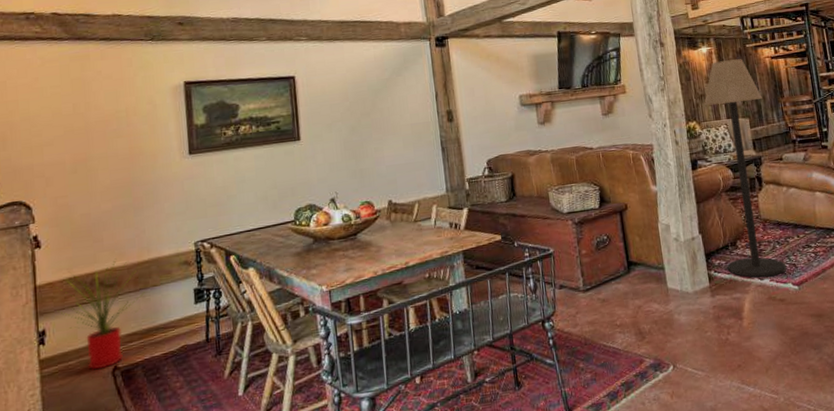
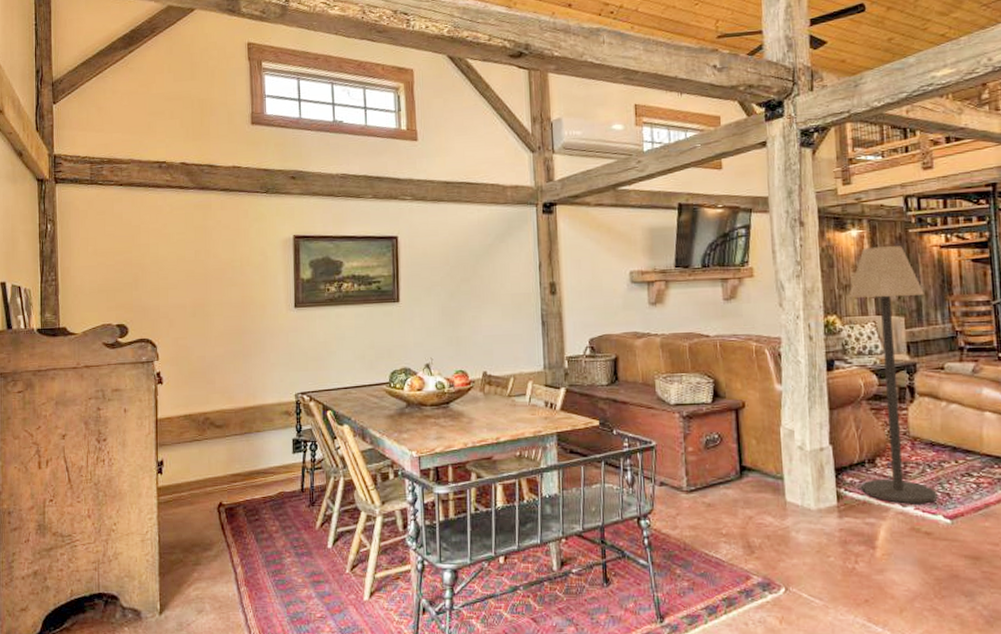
house plant: present [54,258,145,370] -> none [172,401,249,504]

